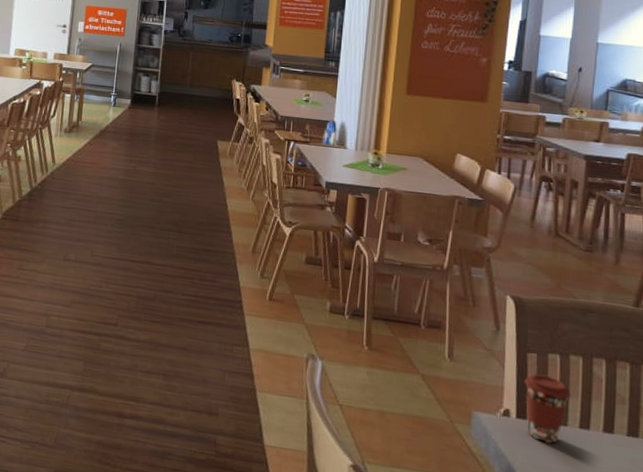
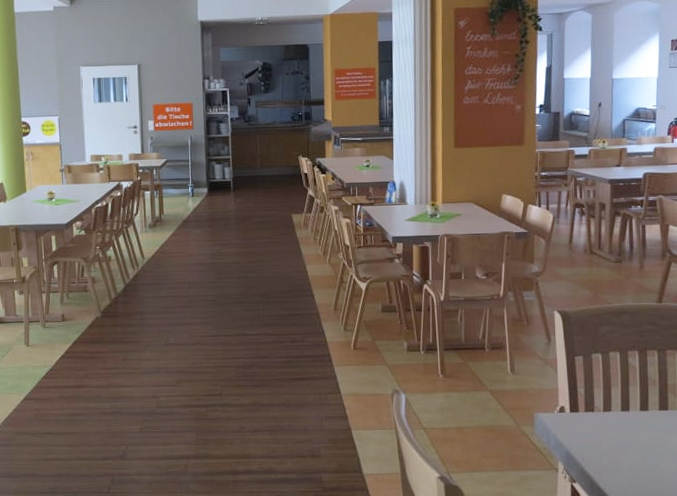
coffee cup: present [524,373,571,444] -> none [574,372,612,428]

